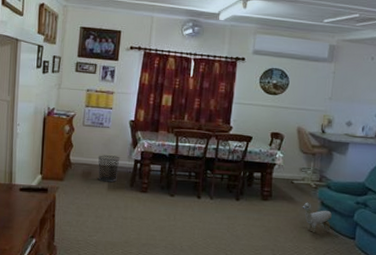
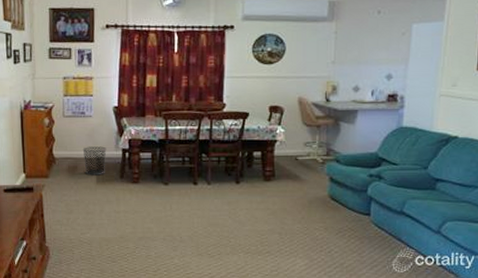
plush toy: present [302,201,332,233] -> none [309,178,343,212]

